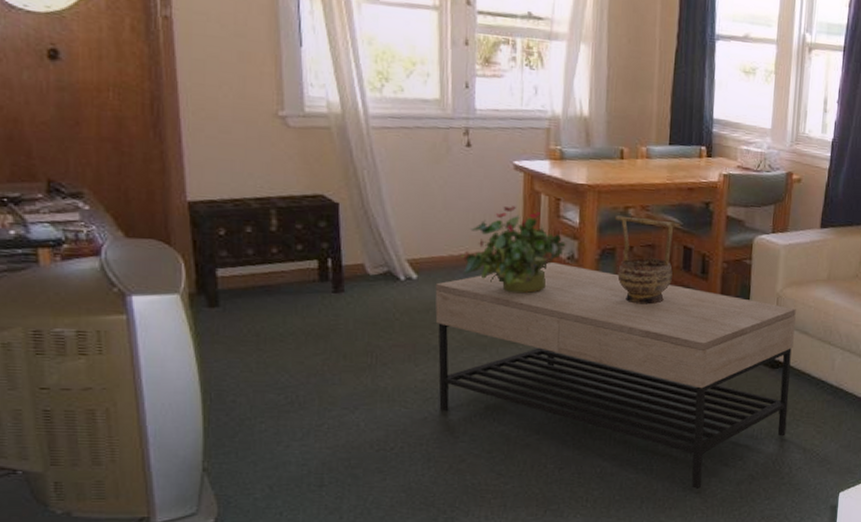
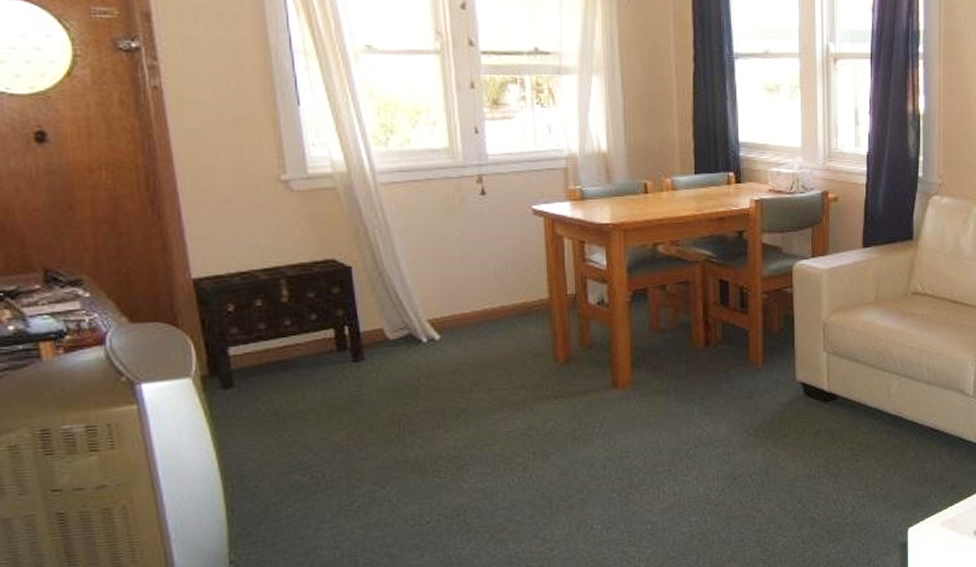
coffee table: present [435,262,796,489] -> none [460,309,845,538]
potted plant: present [460,206,566,294] -> none [484,253,595,346]
decorative bowl: present [614,215,681,305] -> none [643,253,715,346]

